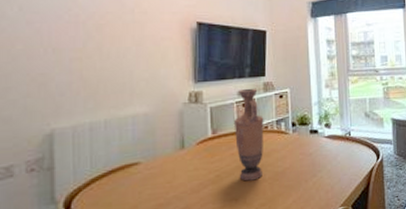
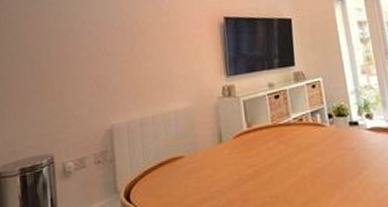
vase: present [233,88,264,181] -> none [267,78,302,178]

